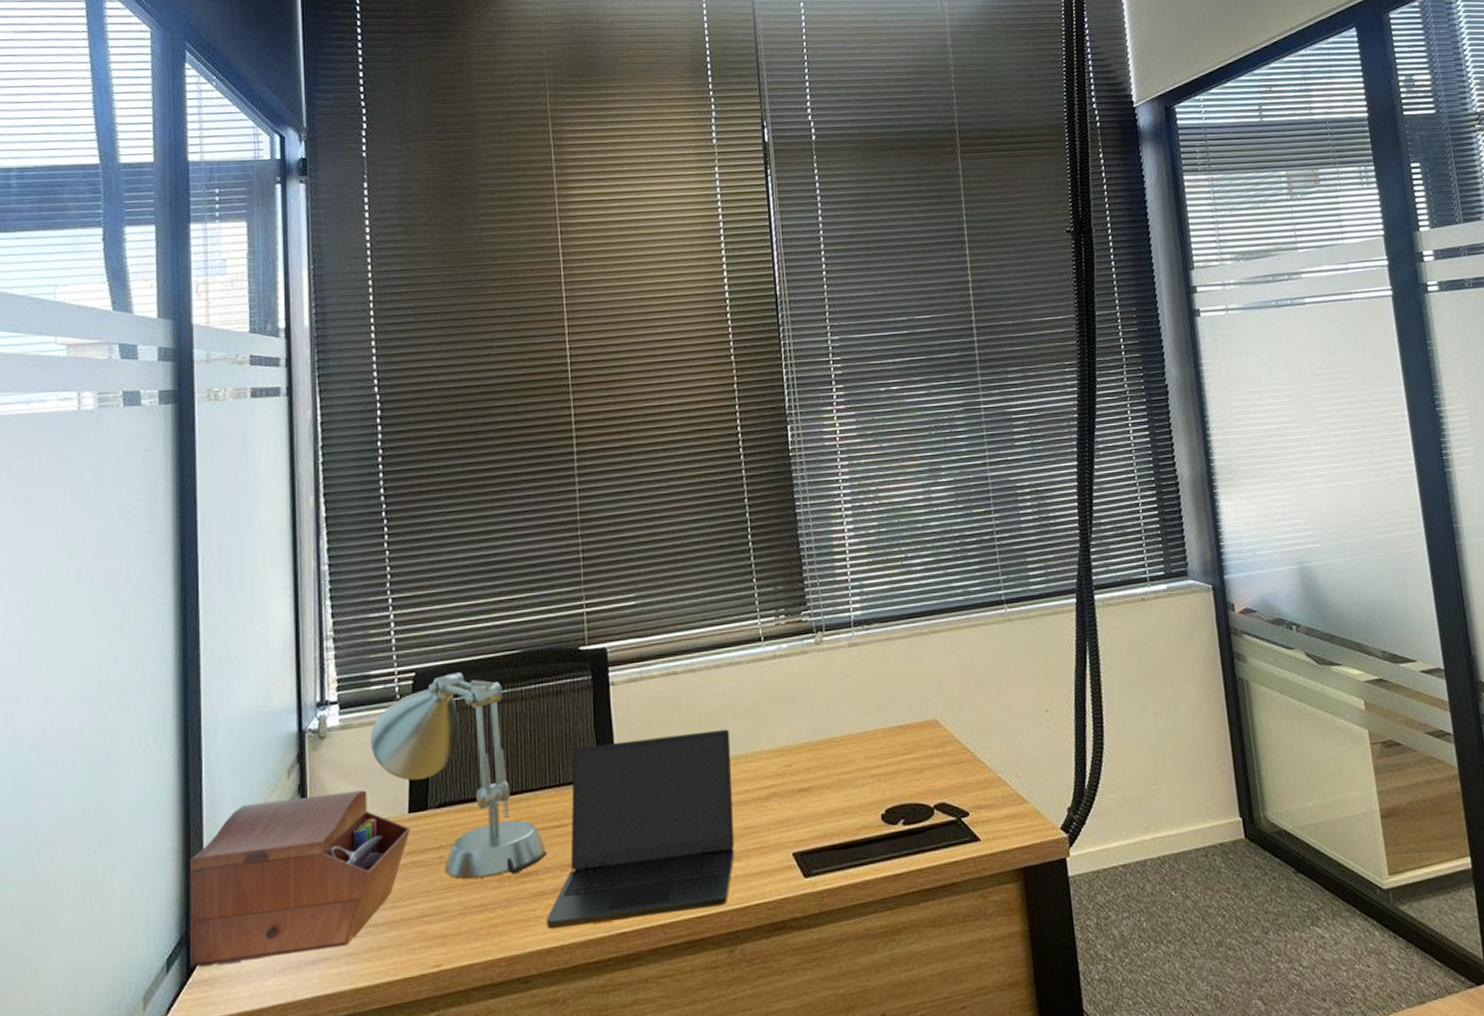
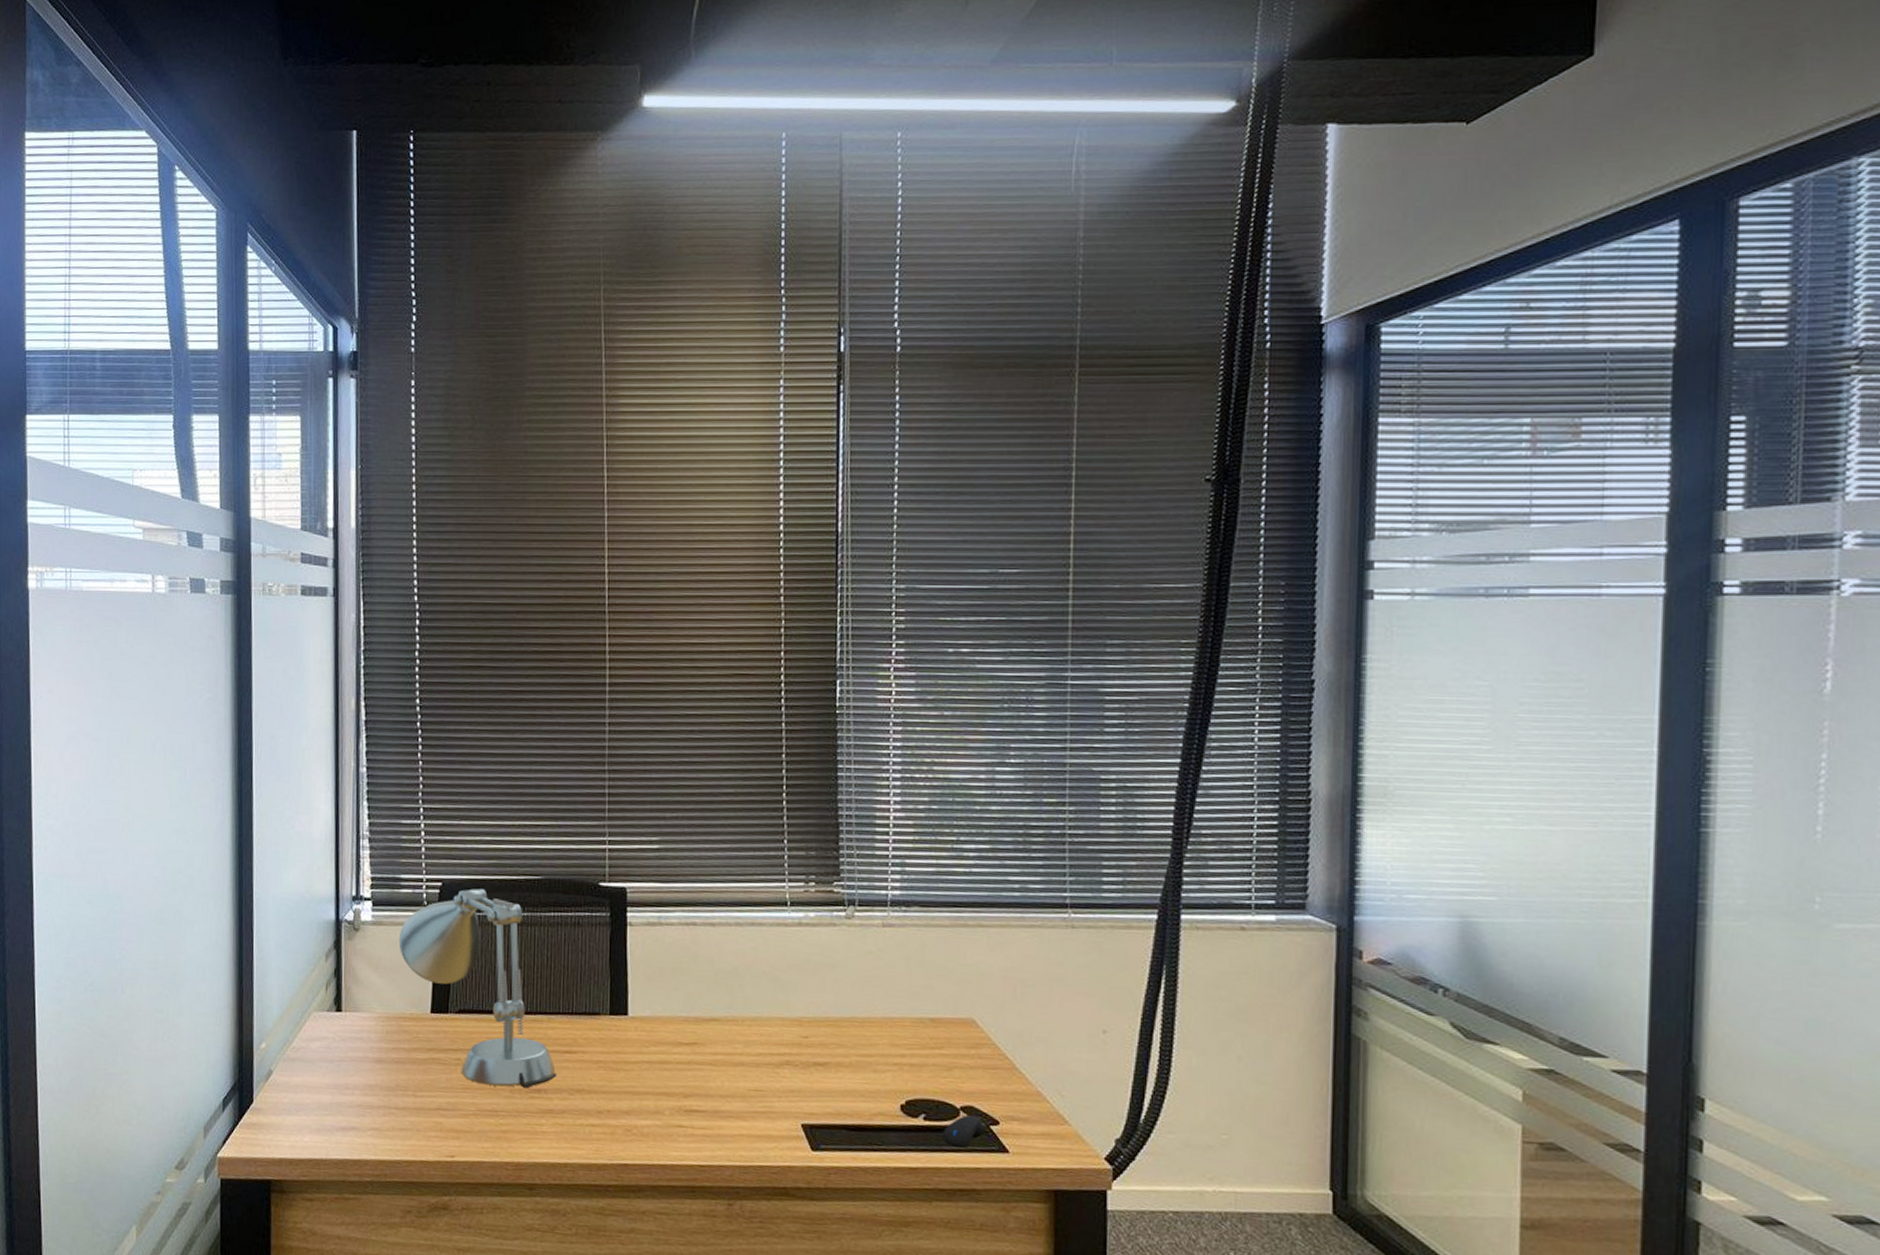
sewing box: present [189,790,410,969] -> none [241,978,432,1122]
laptop: present [545,729,735,930] -> none [551,980,746,1160]
computer mouse: none [921,811,959,845] -> present [942,1114,987,1148]

